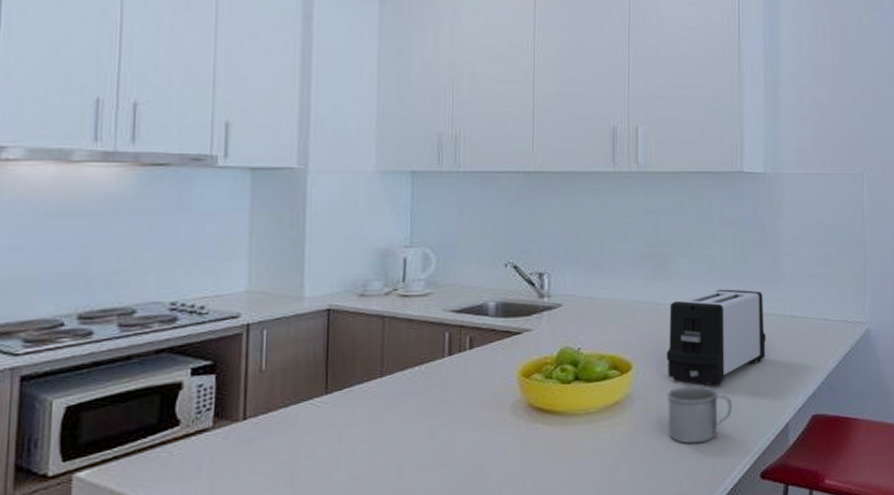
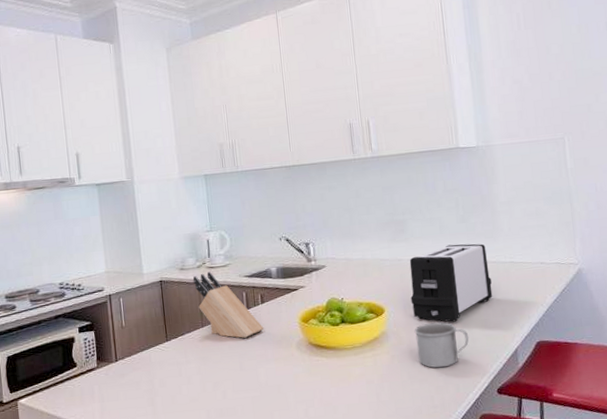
knife block: none [376,301,470,395] -> present [192,271,265,338]

